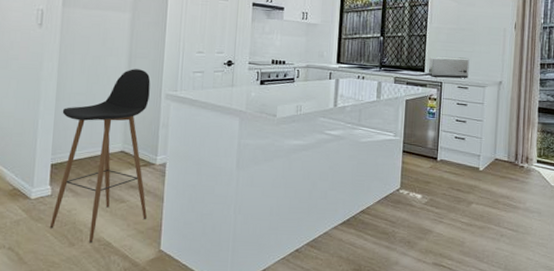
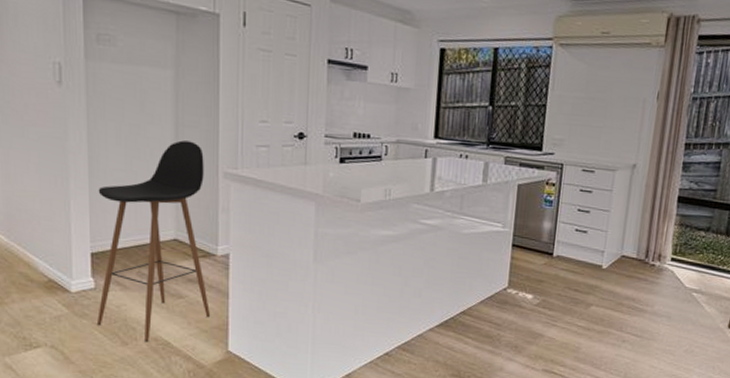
toaster: present [428,56,470,78] -> none [547,132,598,160]

